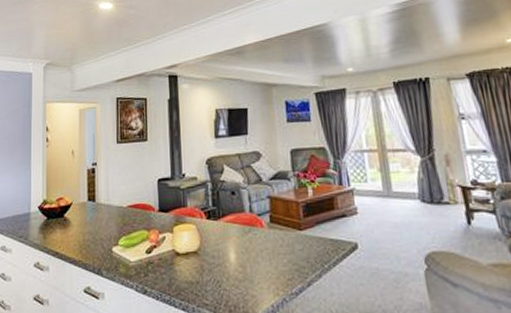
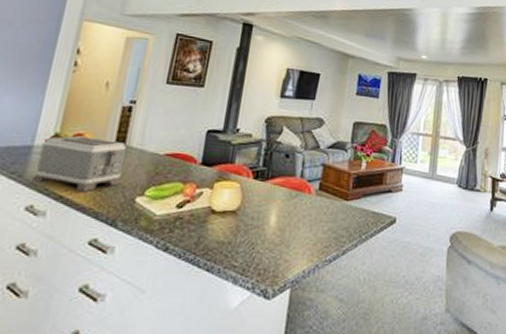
toaster: none [33,199,99,248] -> present [30,135,126,193]

